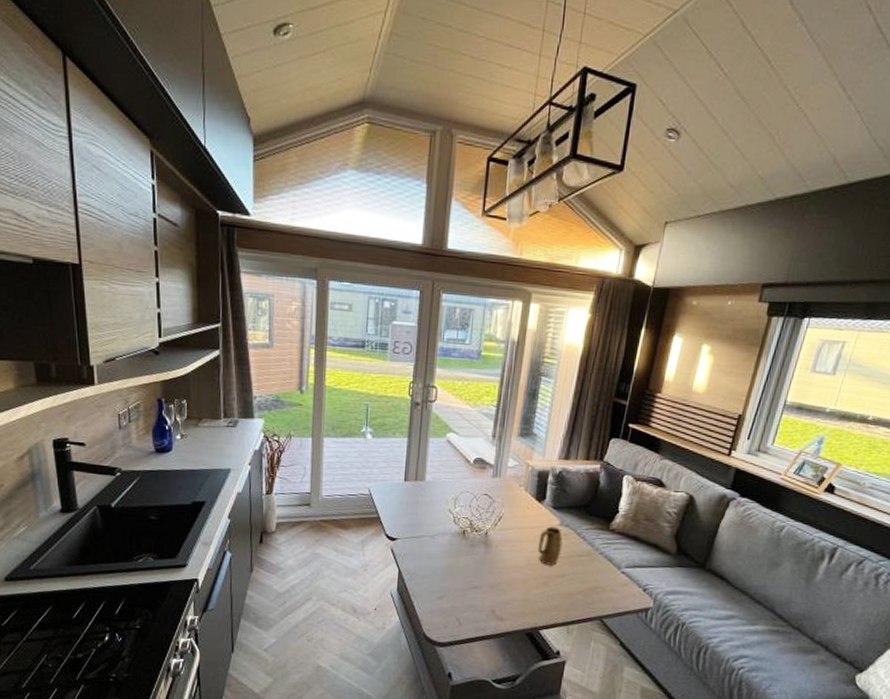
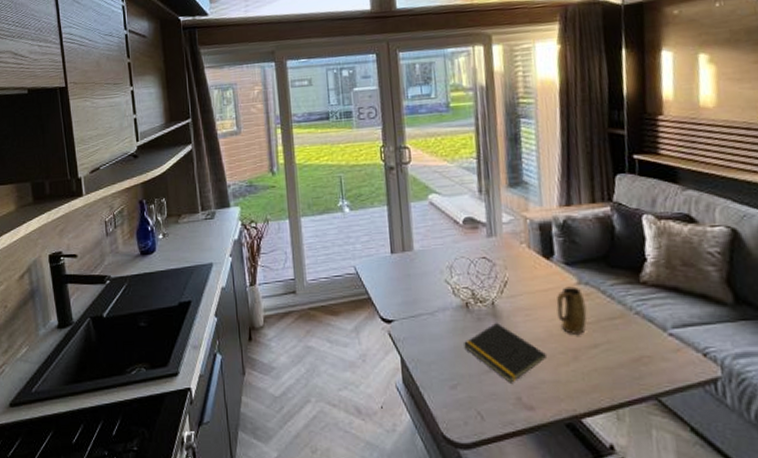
notepad: none [455,550,523,599] -> present [464,323,548,383]

